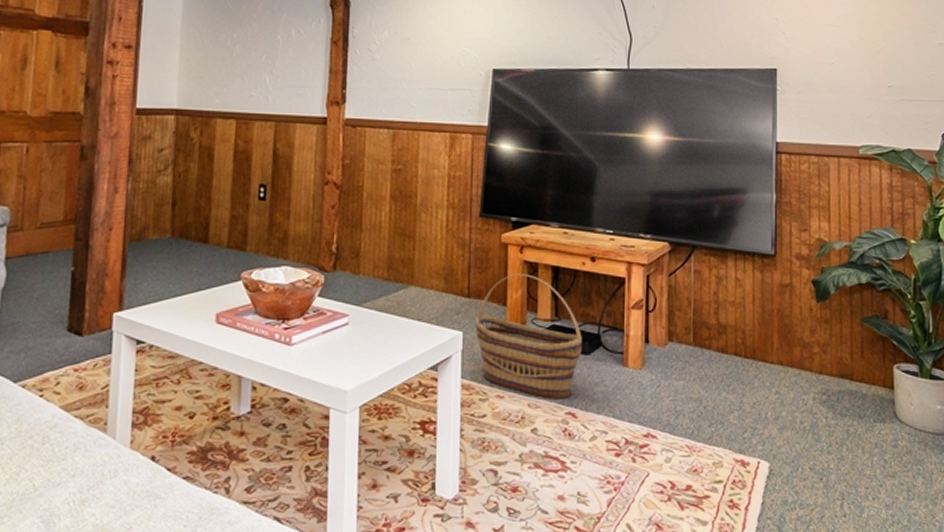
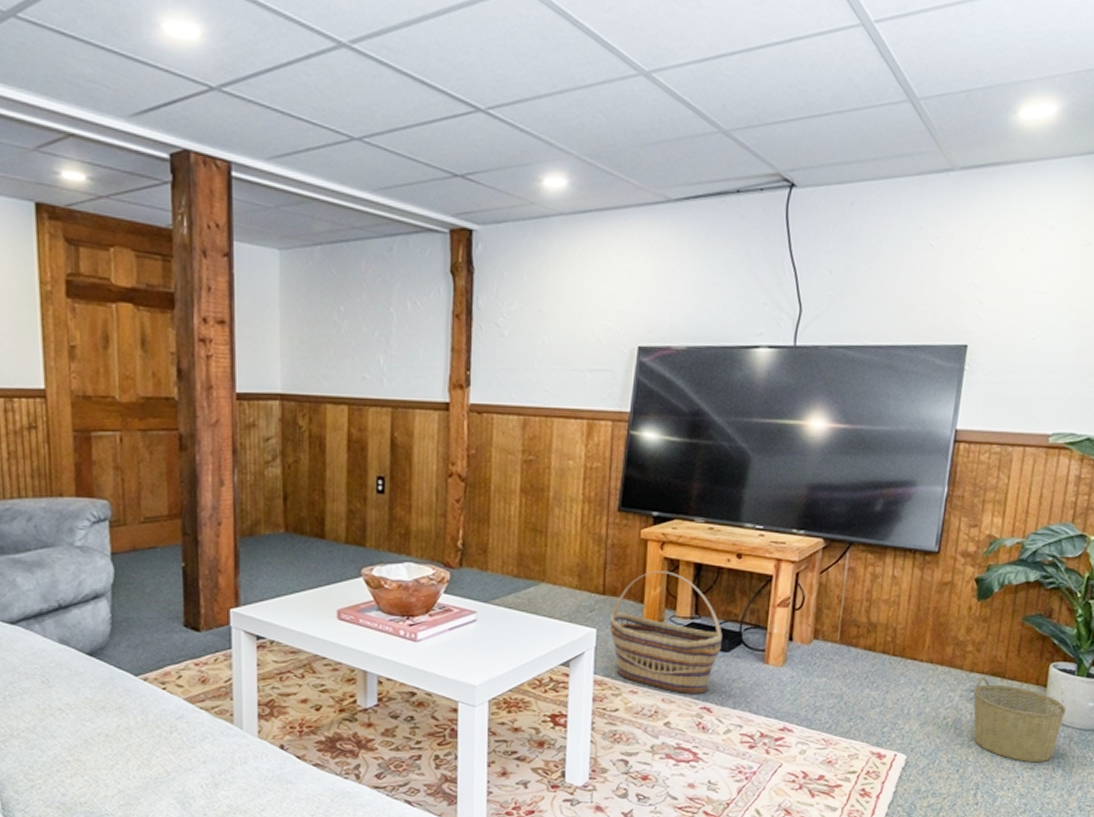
basket: none [825,378,917,470] -> present [973,676,1067,763]

